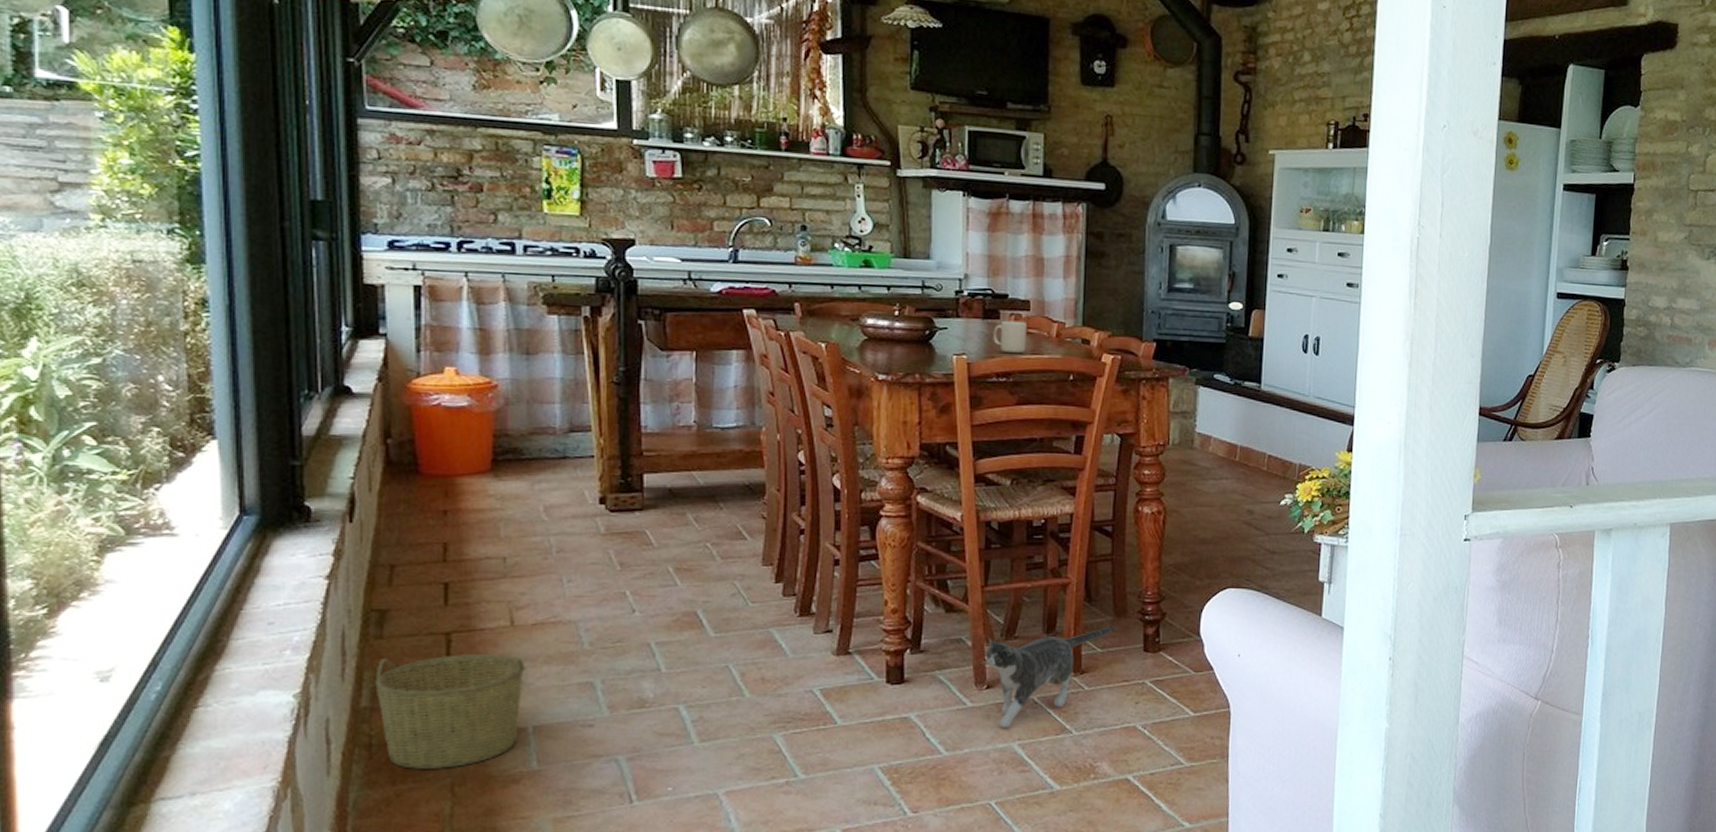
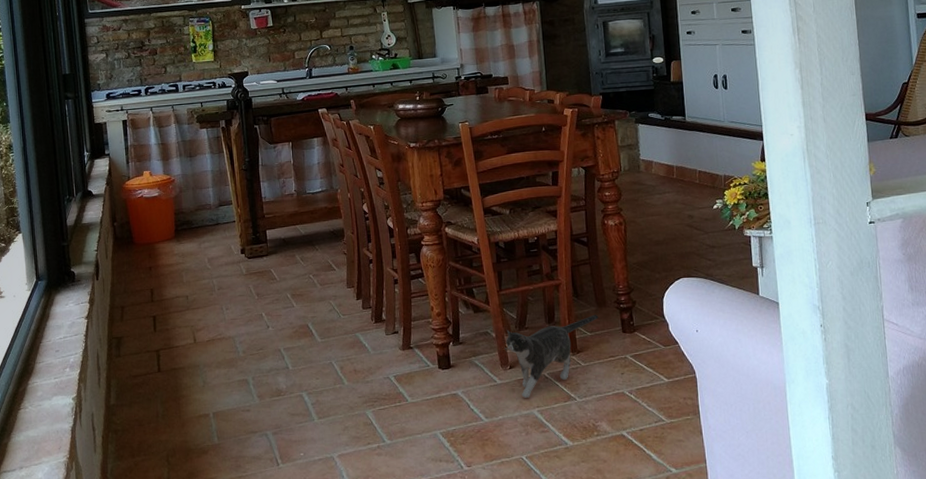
basket: present [375,655,525,769] -> none [117,363,205,446]
cup: present [993,320,1027,354] -> none [485,92,509,117]

